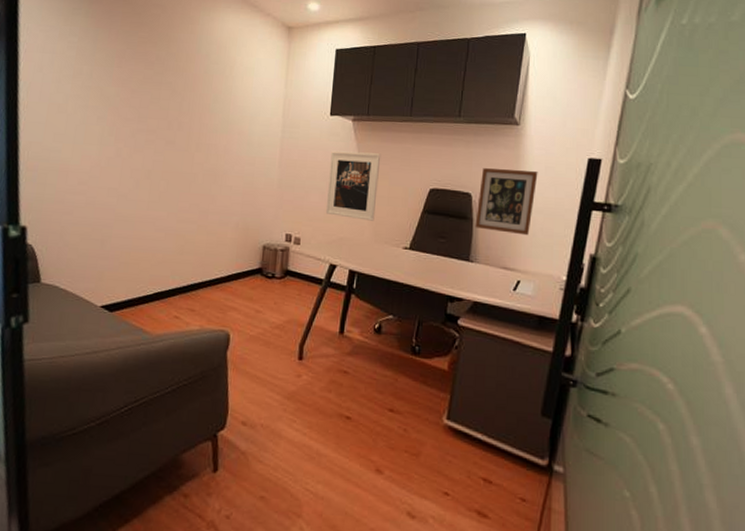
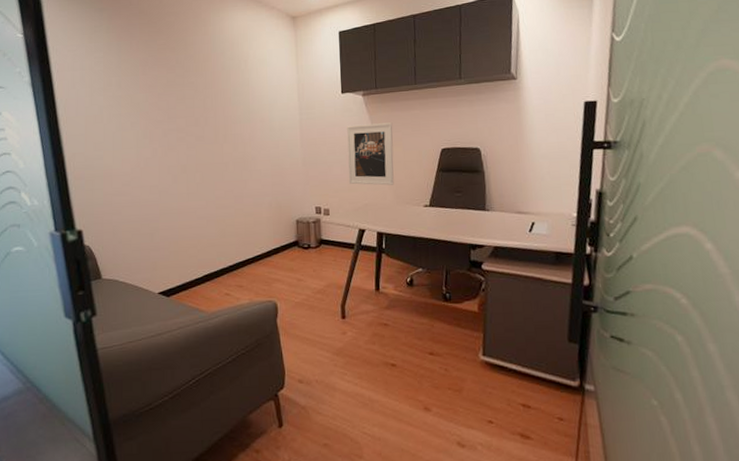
wall art: present [475,168,538,236] -> none [486,120,540,181]

